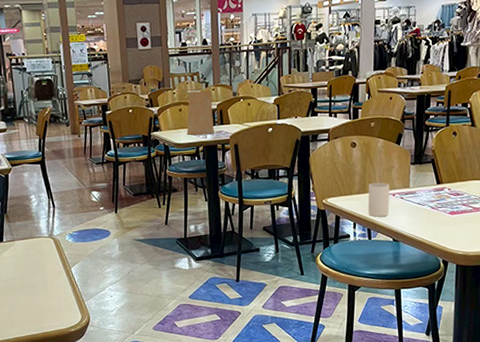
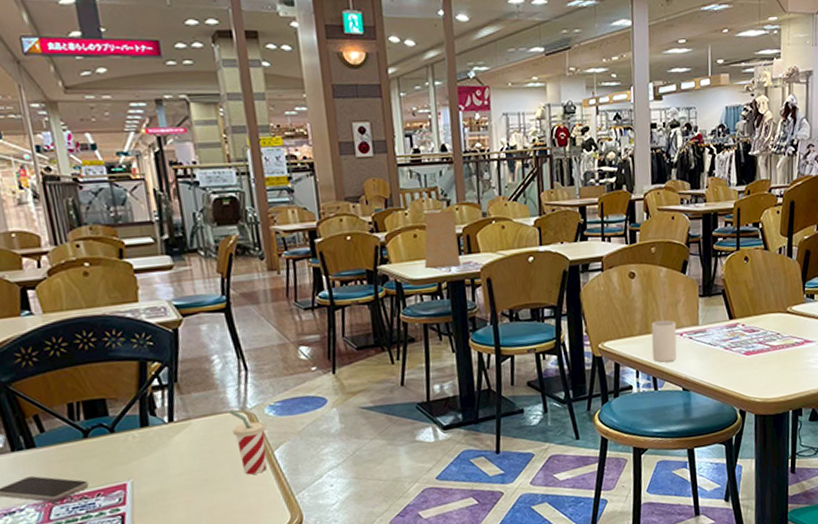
beverage cup: none [41,236,67,284] -> present [229,410,267,475]

